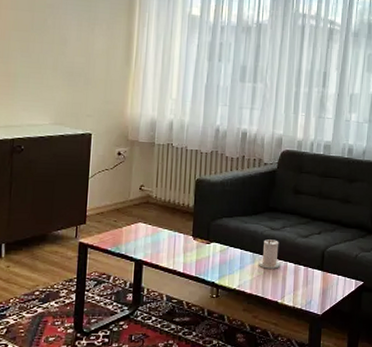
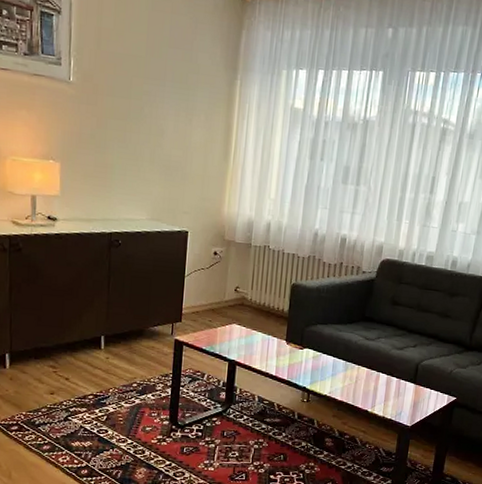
candle: present [258,239,281,269] -> none [350,349,373,379]

